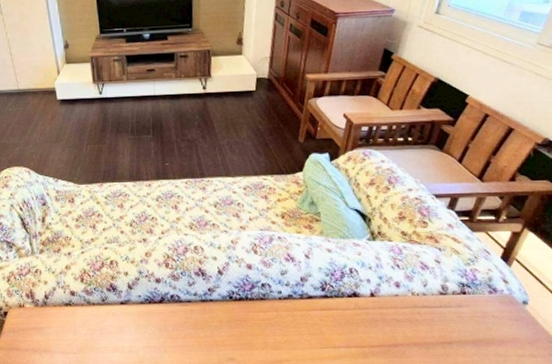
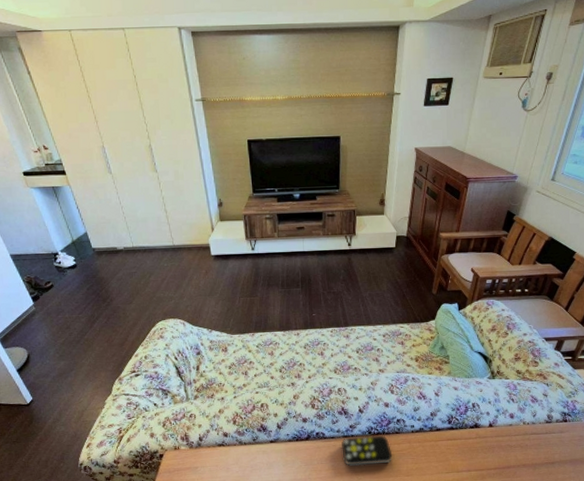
remote control: none [198,300,258,334] -> present [341,434,393,466]

